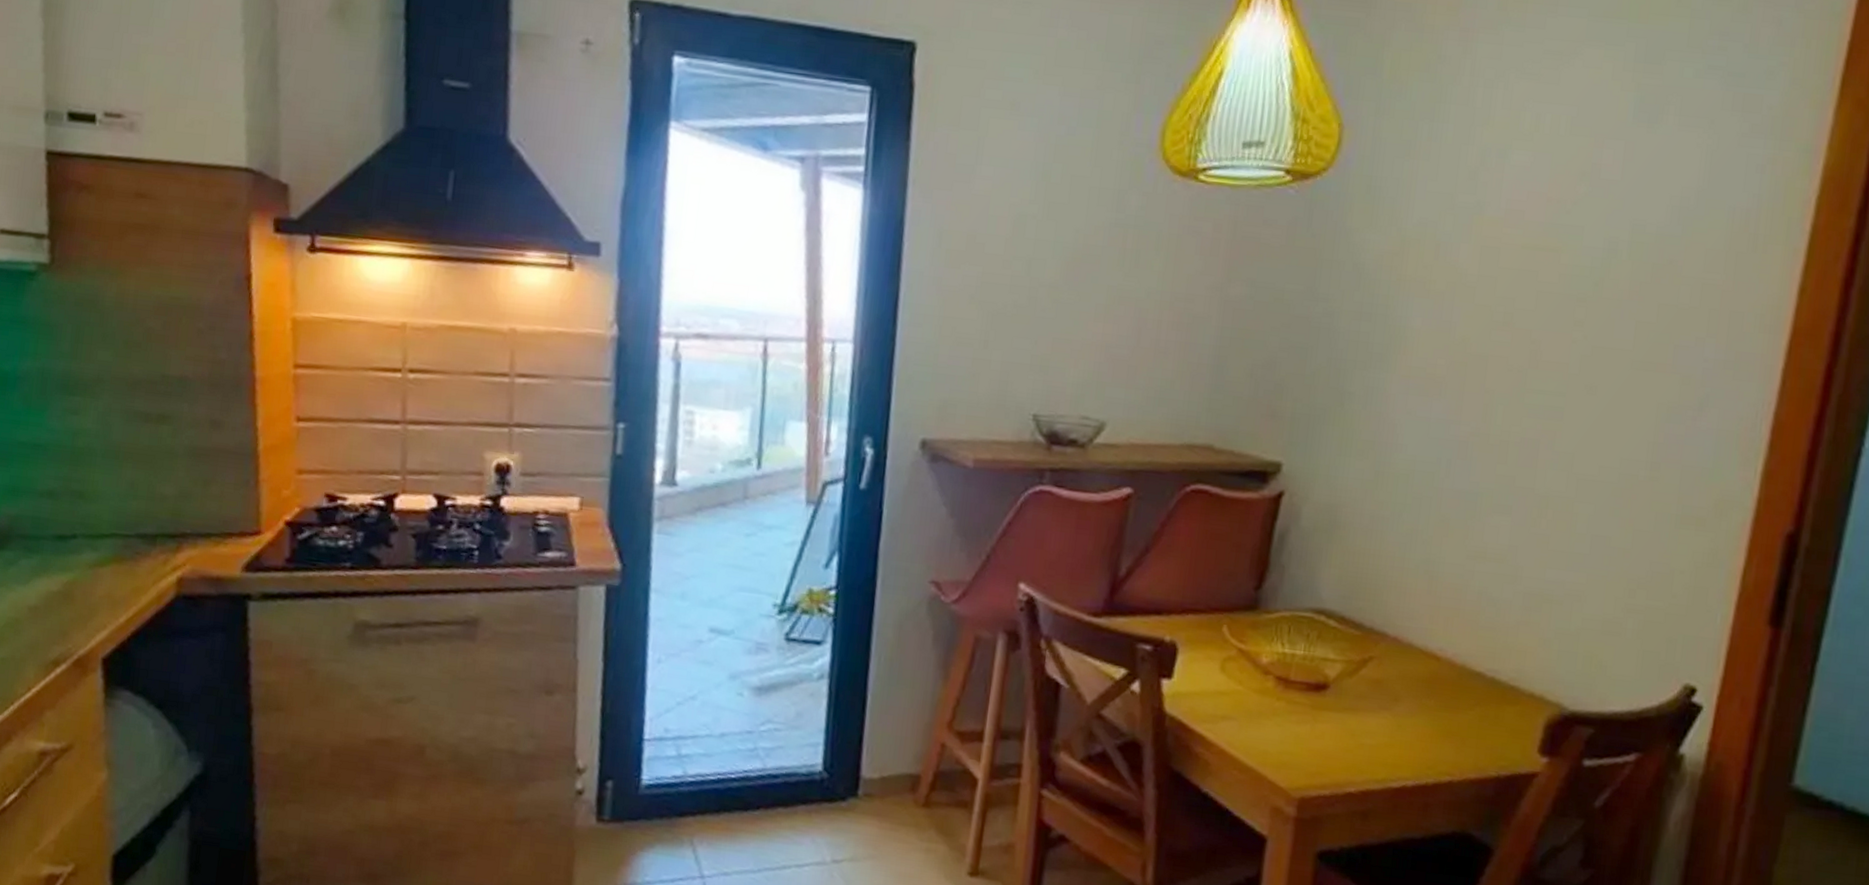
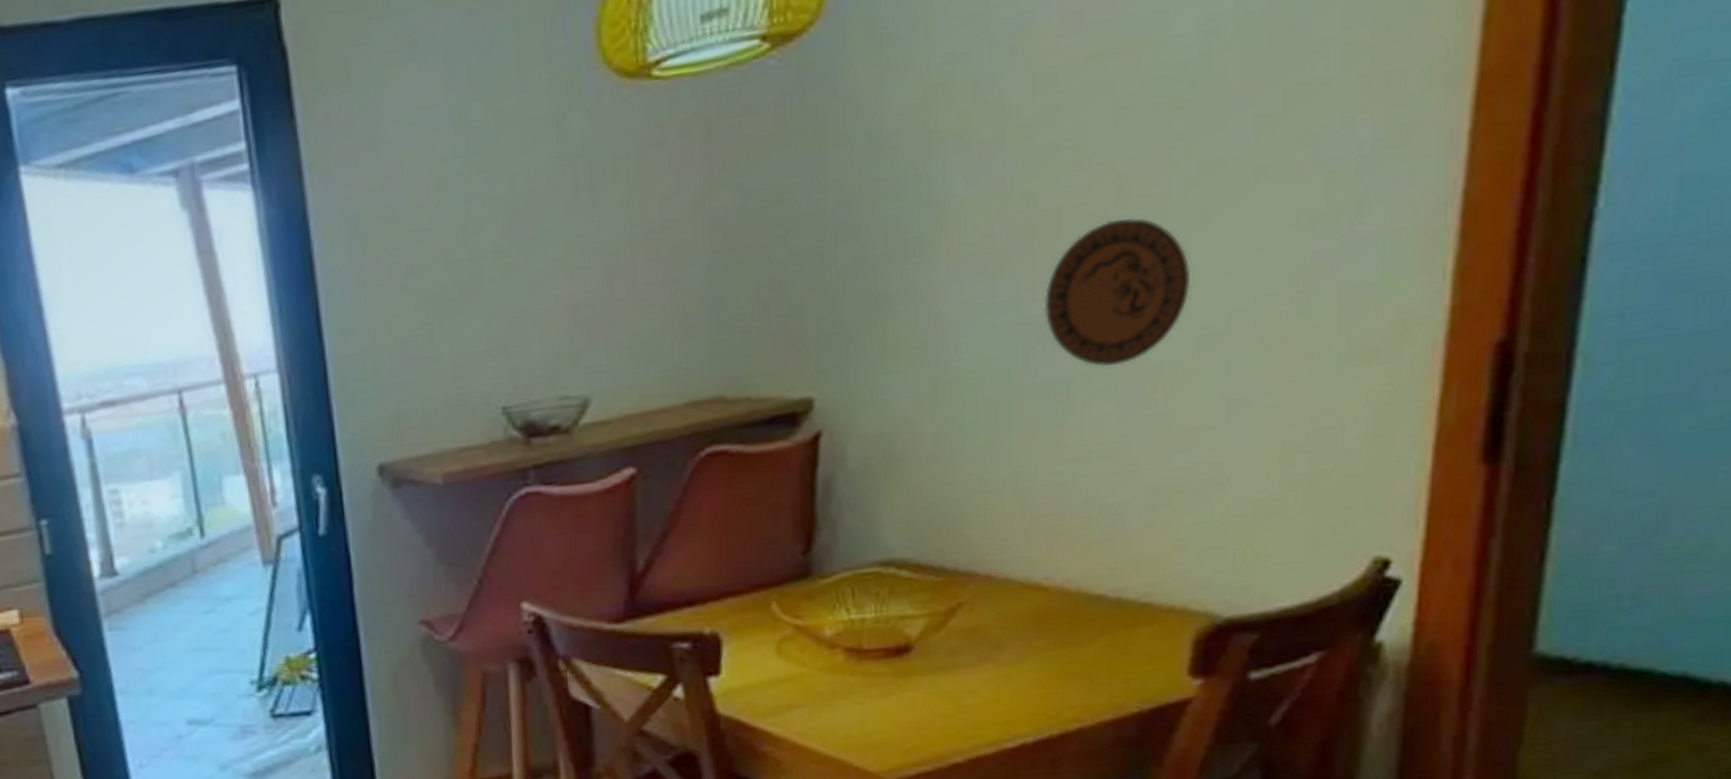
decorative plate: none [1466,374,1578,490] -> present [1043,217,1191,368]

